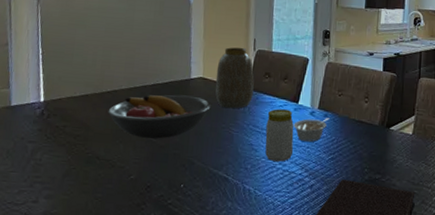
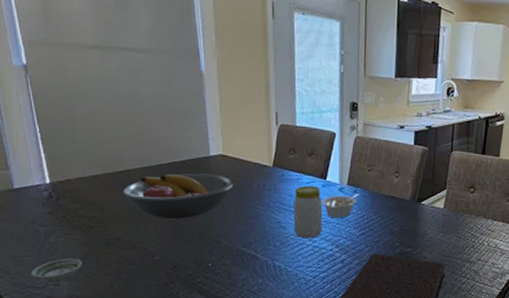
saucer: none [13,175,62,198] -> present [31,258,82,282]
vase: present [215,47,254,109] -> none [237,122,279,187]

